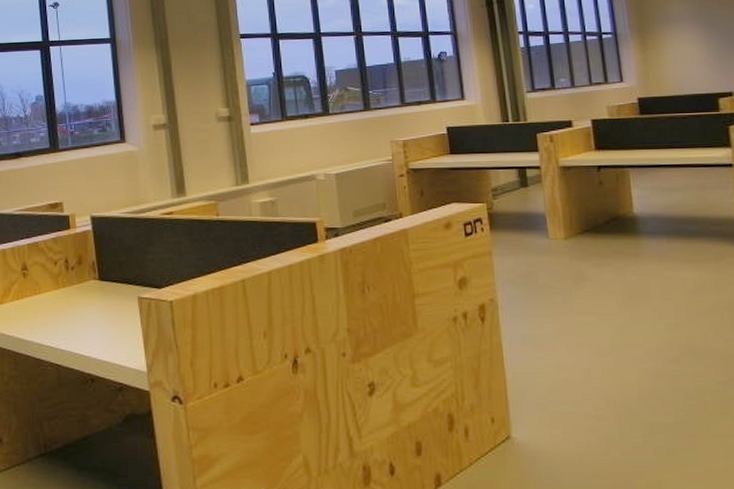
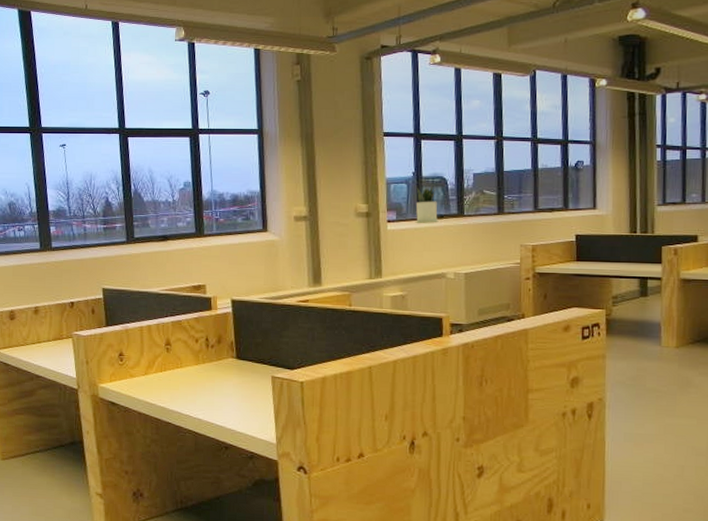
planter: none [278,85,304,126] -> present [415,185,439,224]

